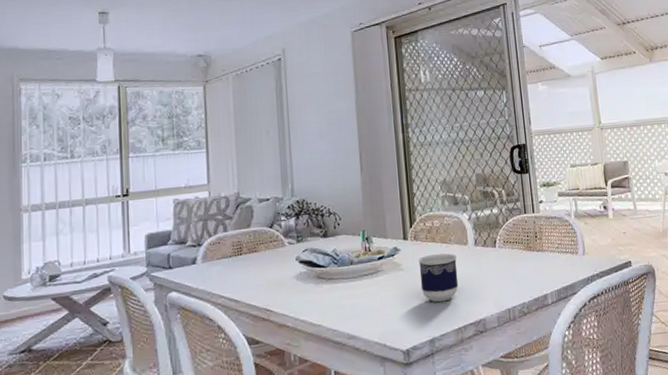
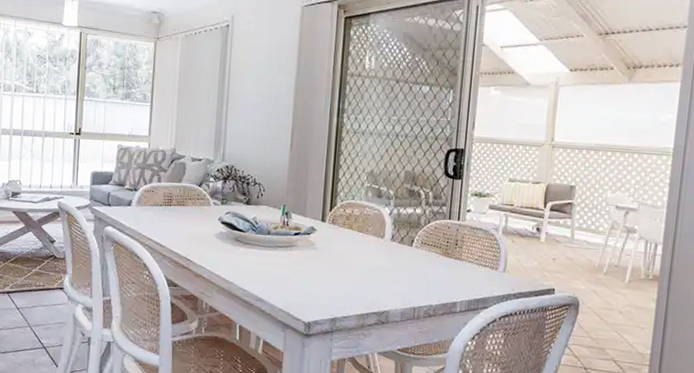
cup: present [418,253,459,303] -> none [331,240,372,287]

